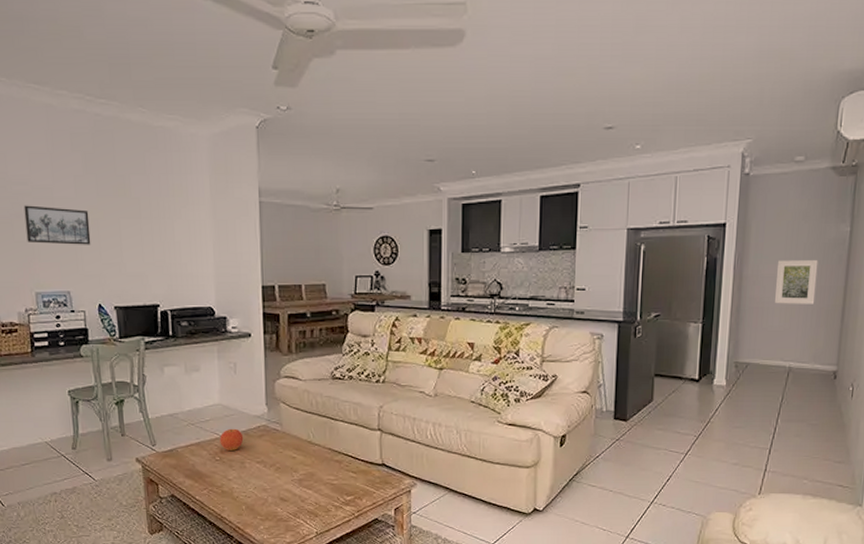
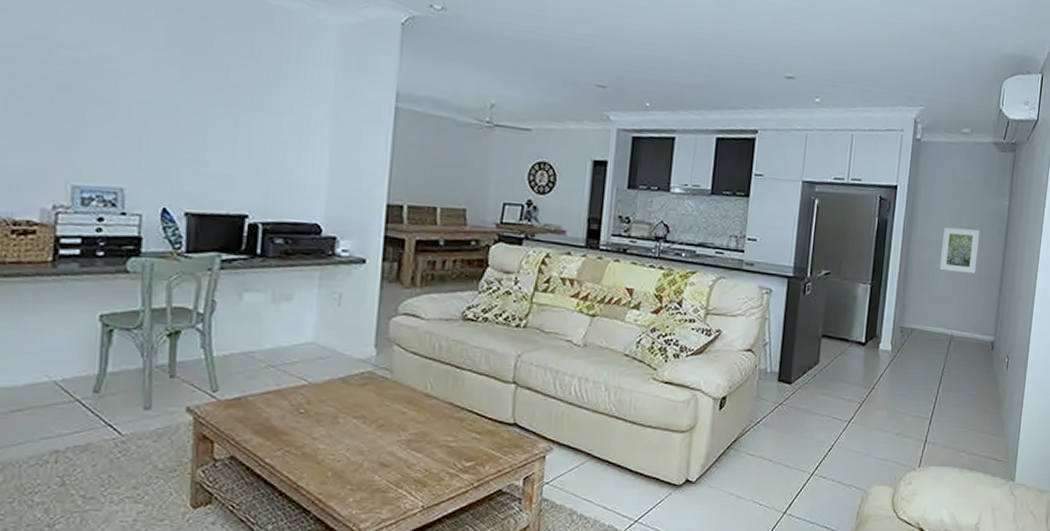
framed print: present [23,205,91,245] -> none [71,75,166,134]
fruit: present [219,428,244,450] -> none [307,373,341,402]

